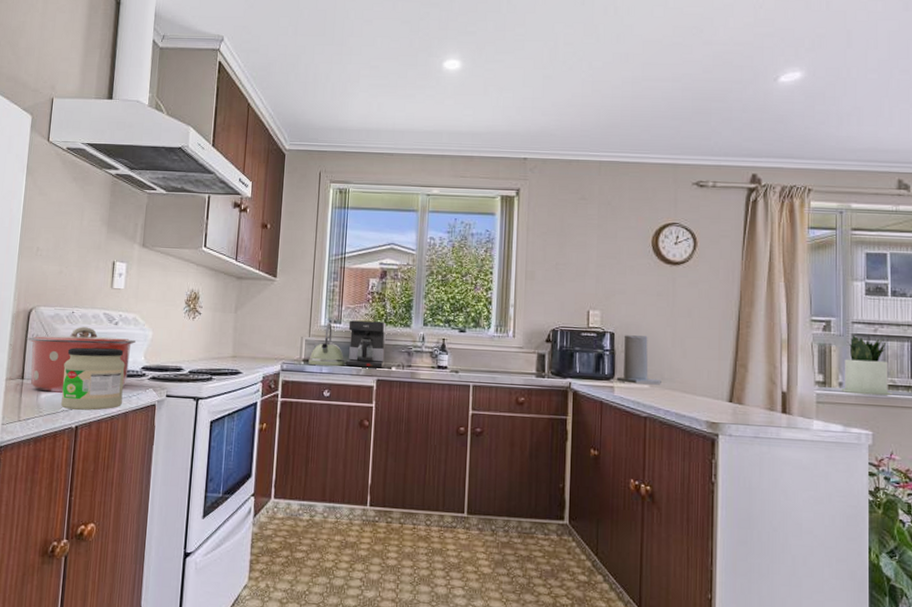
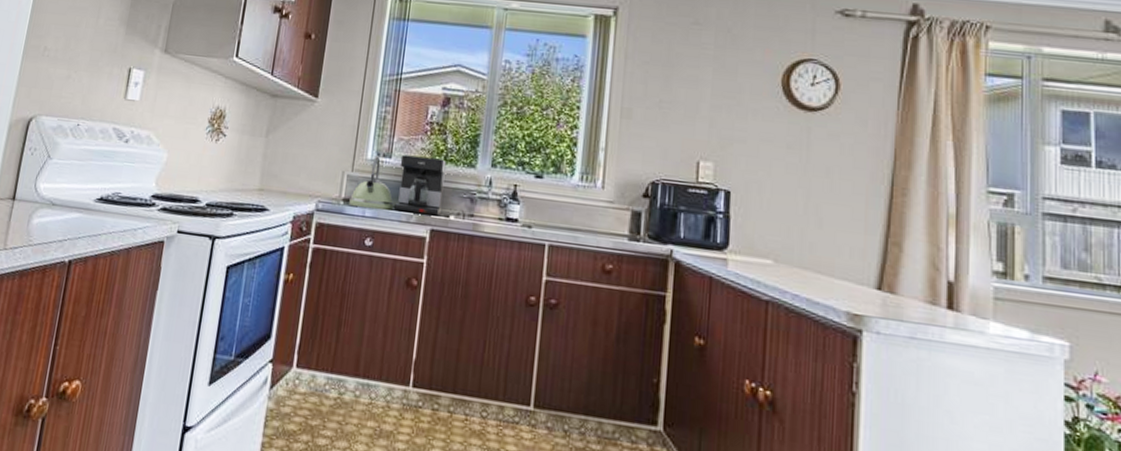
casserole: present [26,327,137,393] -> none [22,142,148,219]
jar: present [61,347,125,411] -> none [55,166,133,244]
paper towel: present [617,335,661,385] -> none [732,195,789,261]
planter: present [841,335,893,396] -> none [1027,214,1098,298]

